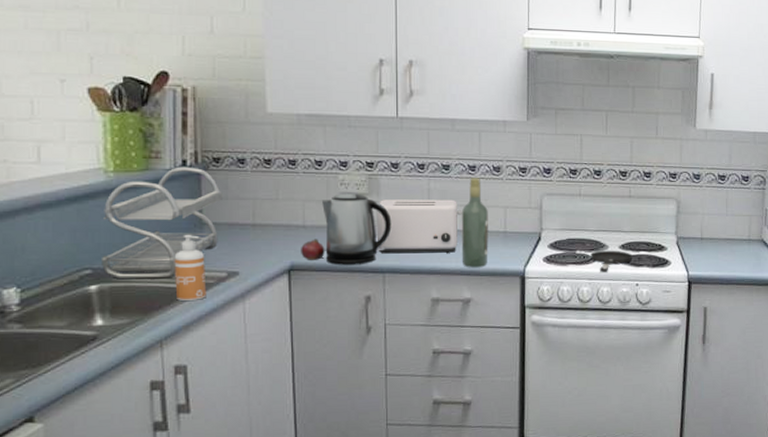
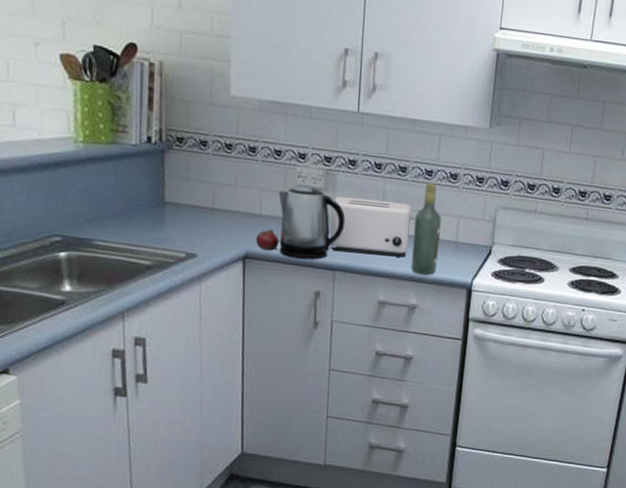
dish rack: present [102,166,223,280] -> none [70,143,184,253]
soap dispenser: present [174,234,207,302] -> none [136,211,166,278]
frying pan: present [591,250,633,272] -> none [539,271,583,294]

